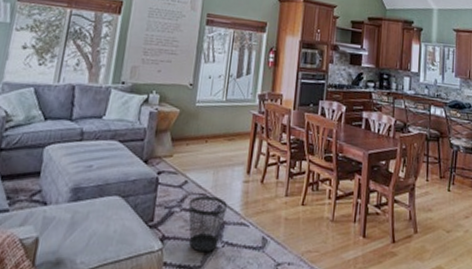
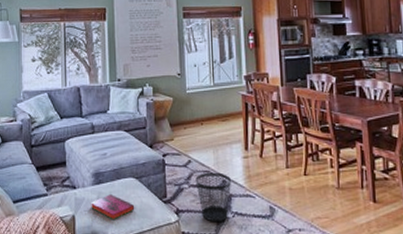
hardback book: none [61,214,115,246] -> present [91,194,135,220]

